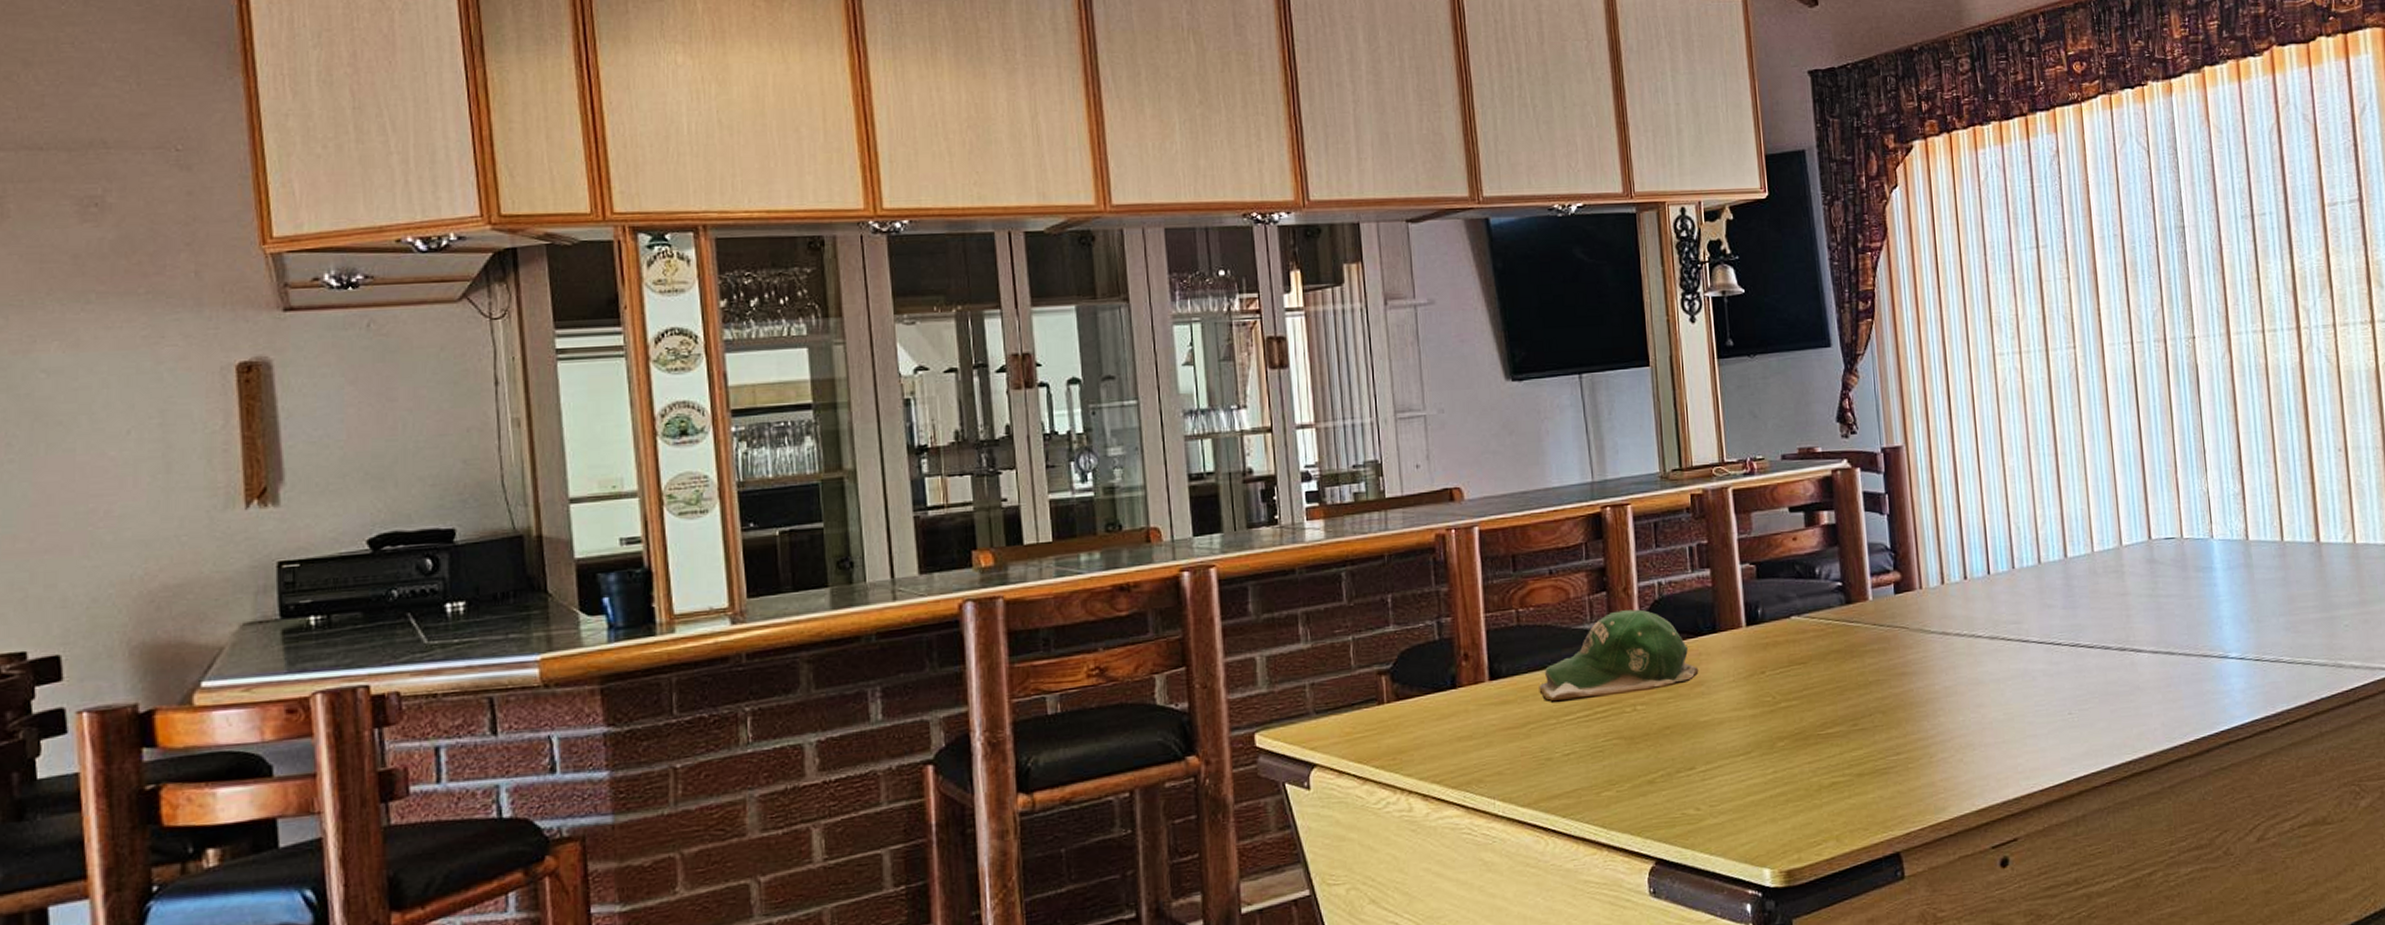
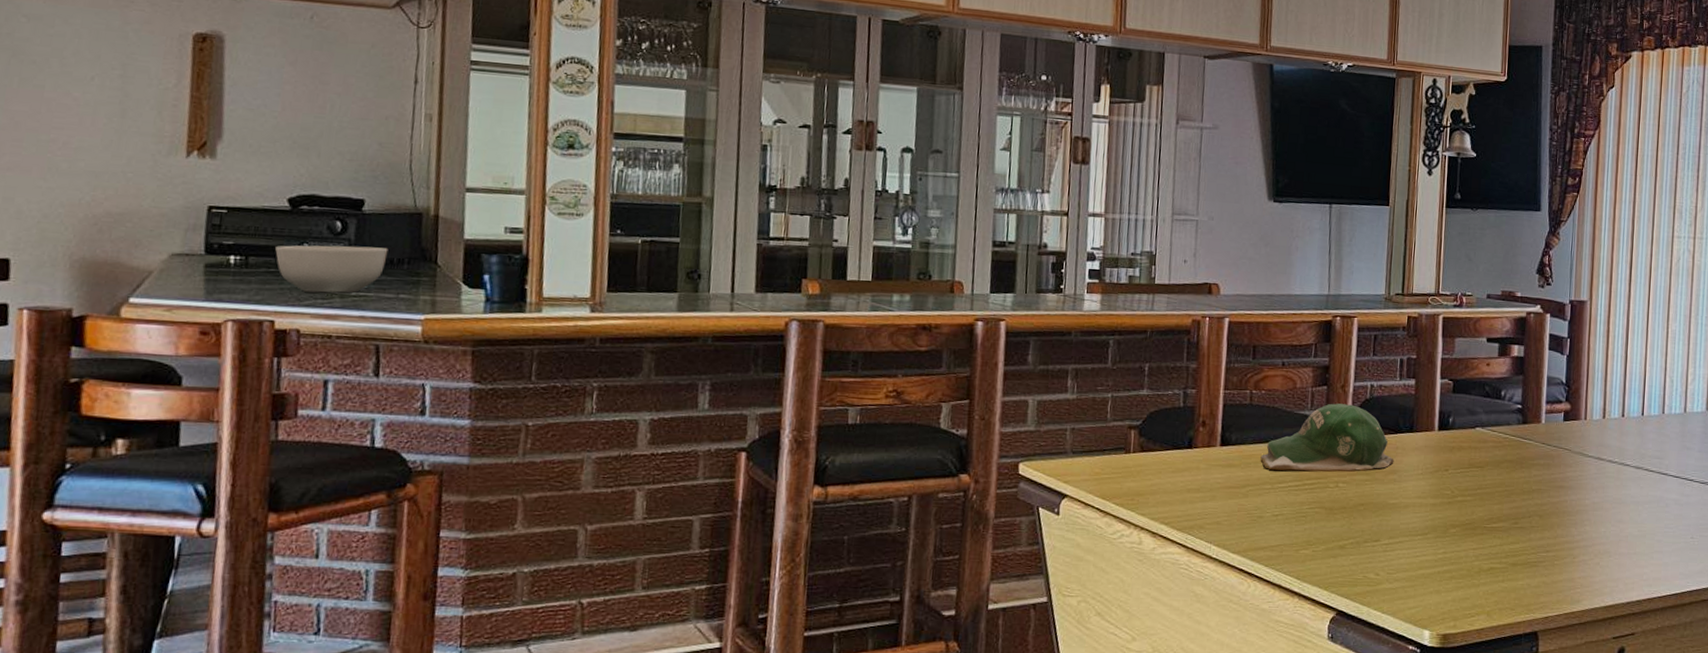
bowl: none [360,582,489,648] -> present [275,245,389,295]

